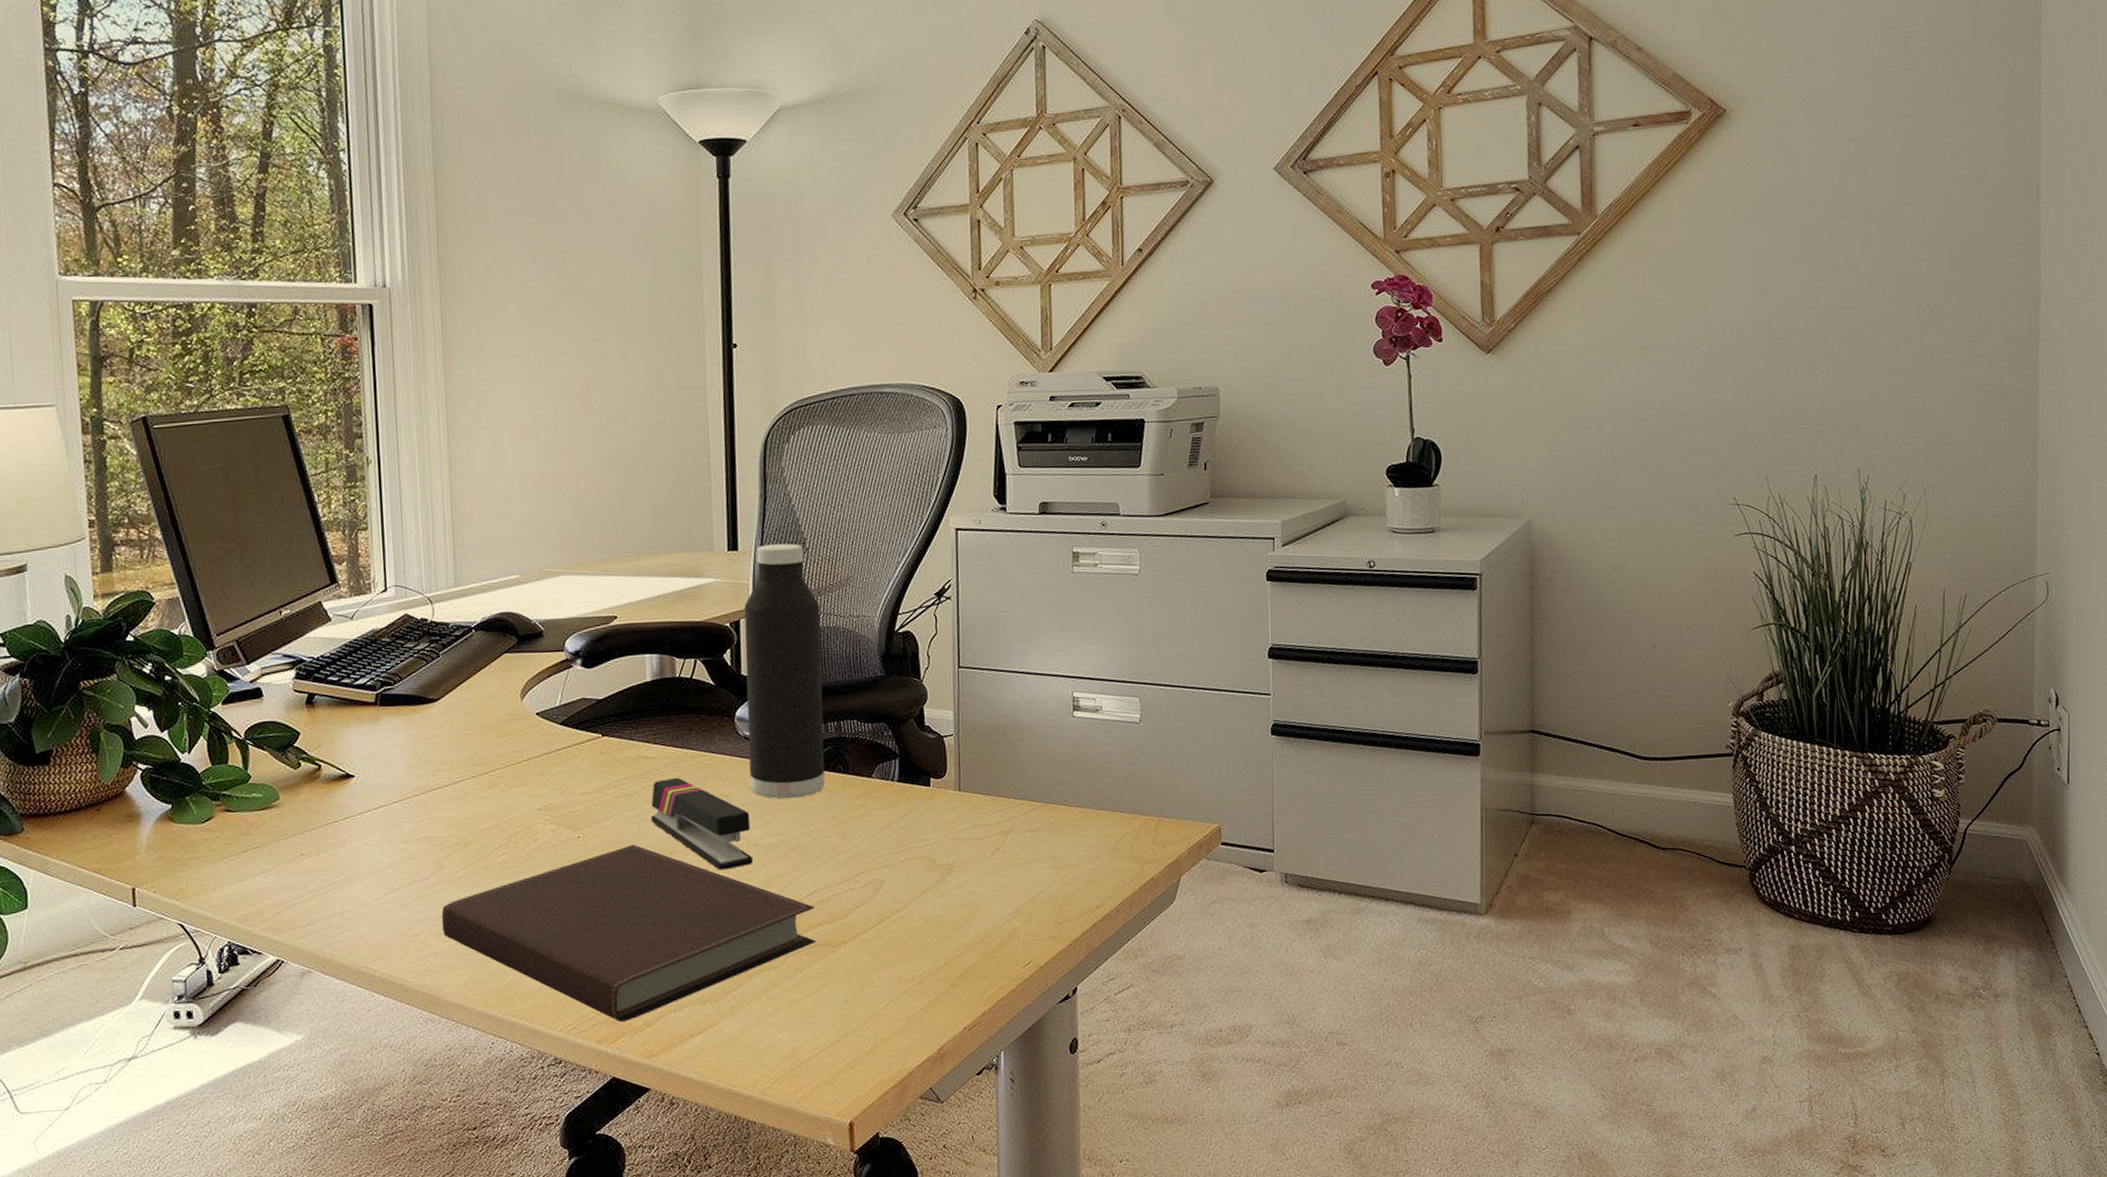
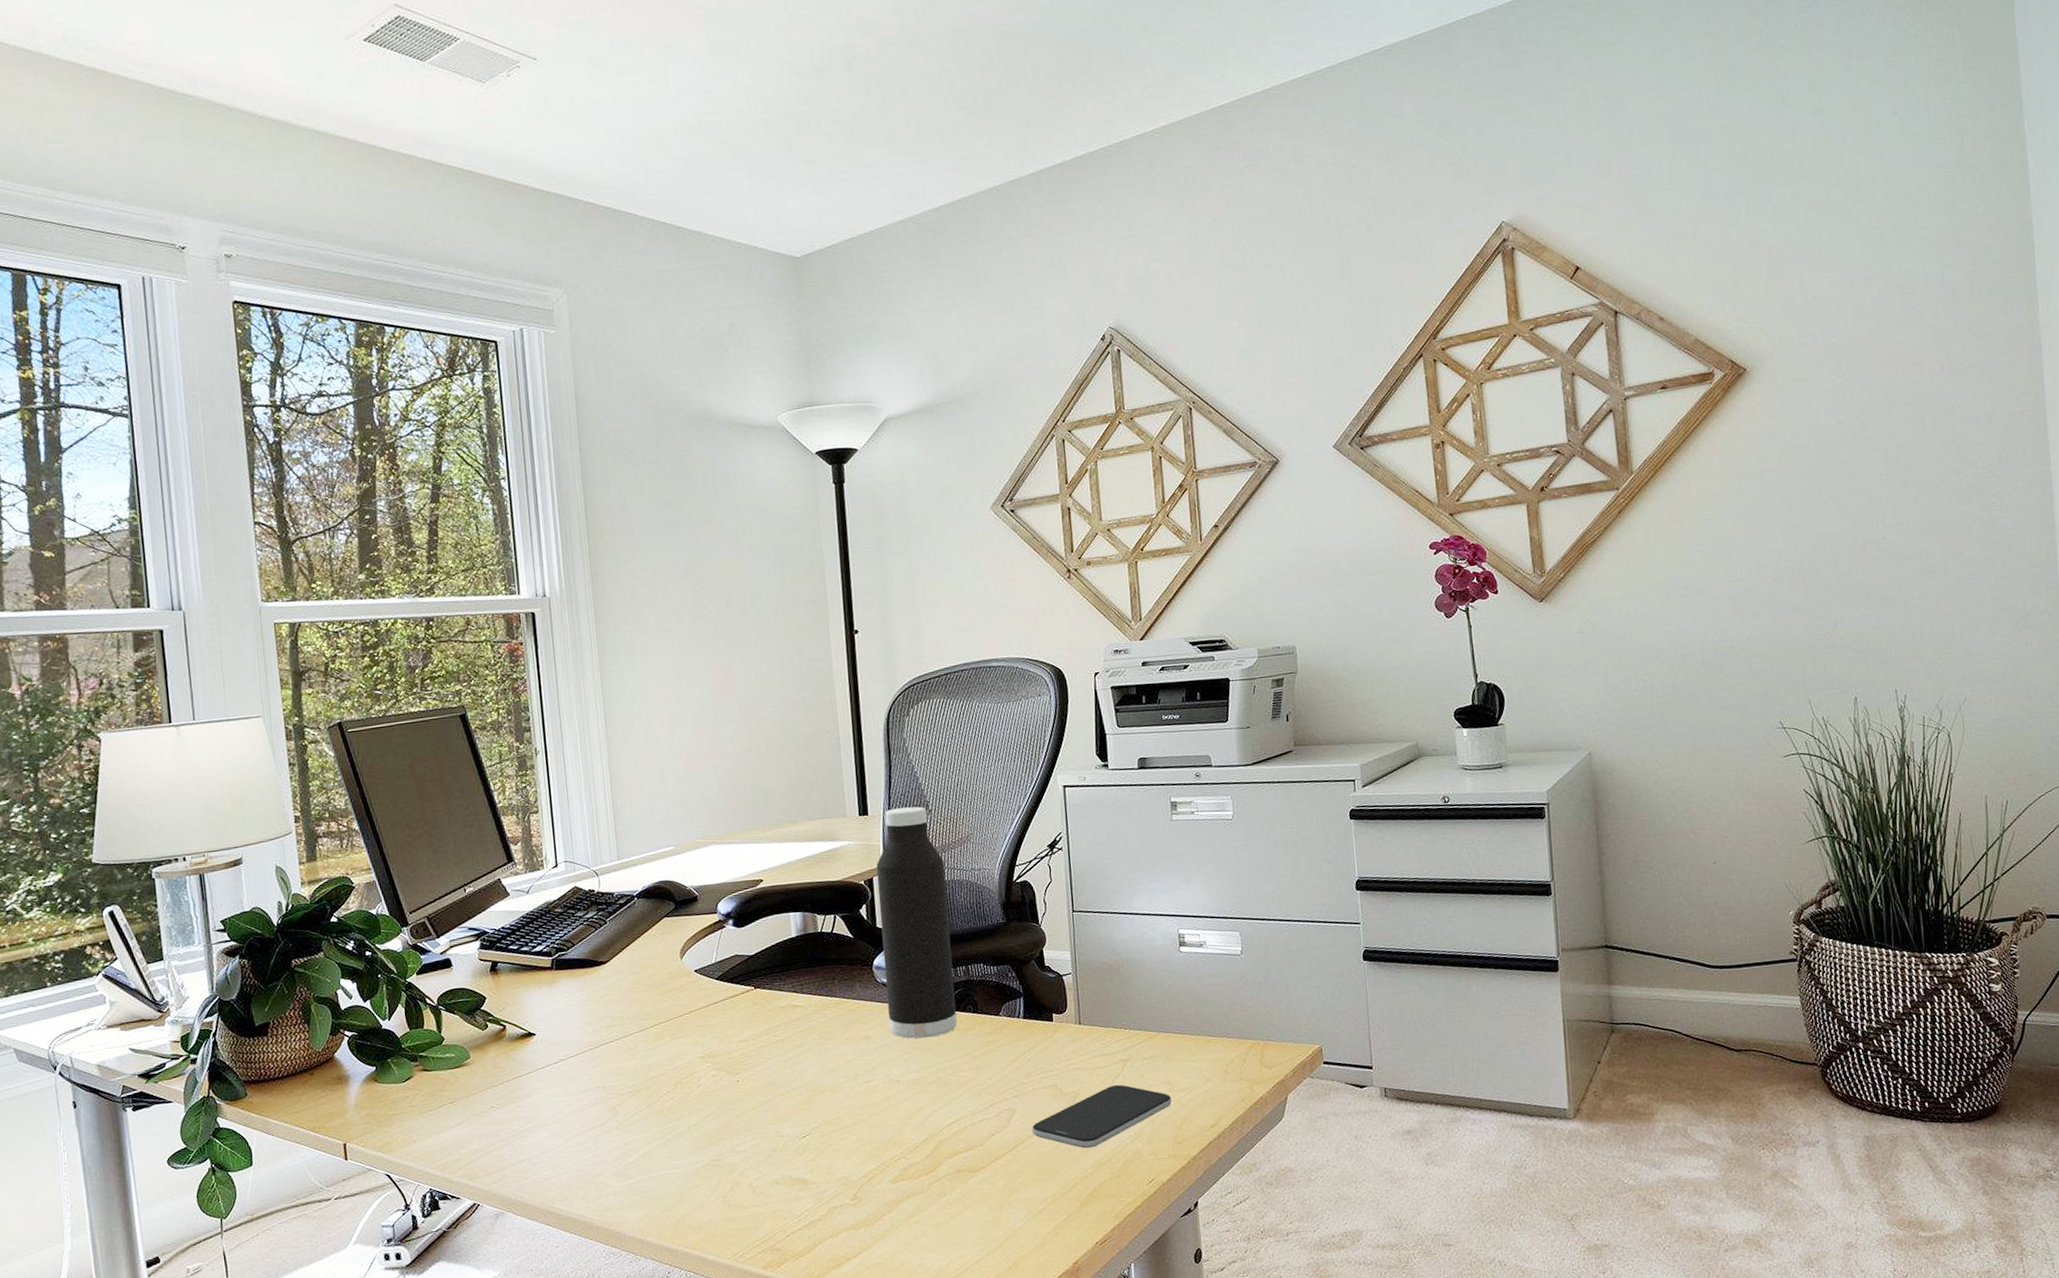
notebook: present [441,844,816,1023] -> none [618,1086,957,1249]
stapler: present [650,777,753,870] -> none [801,1023,896,1106]
smartphone: none [901,857,1056,926] -> present [1032,1084,1173,1149]

